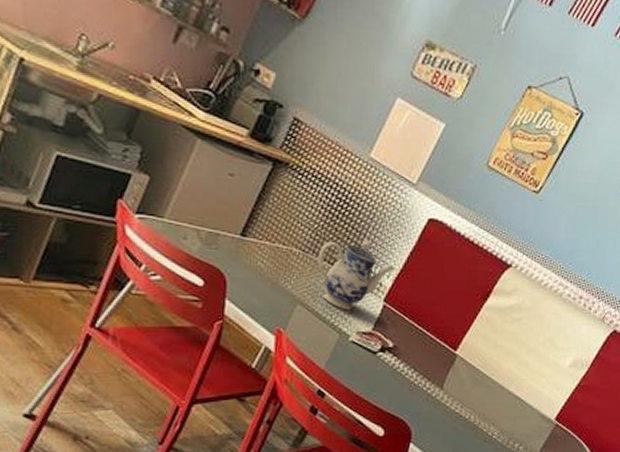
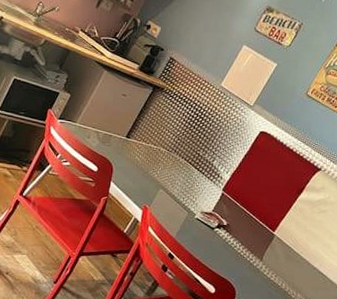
teapot: present [318,240,394,310] -> none [177,145,232,195]

